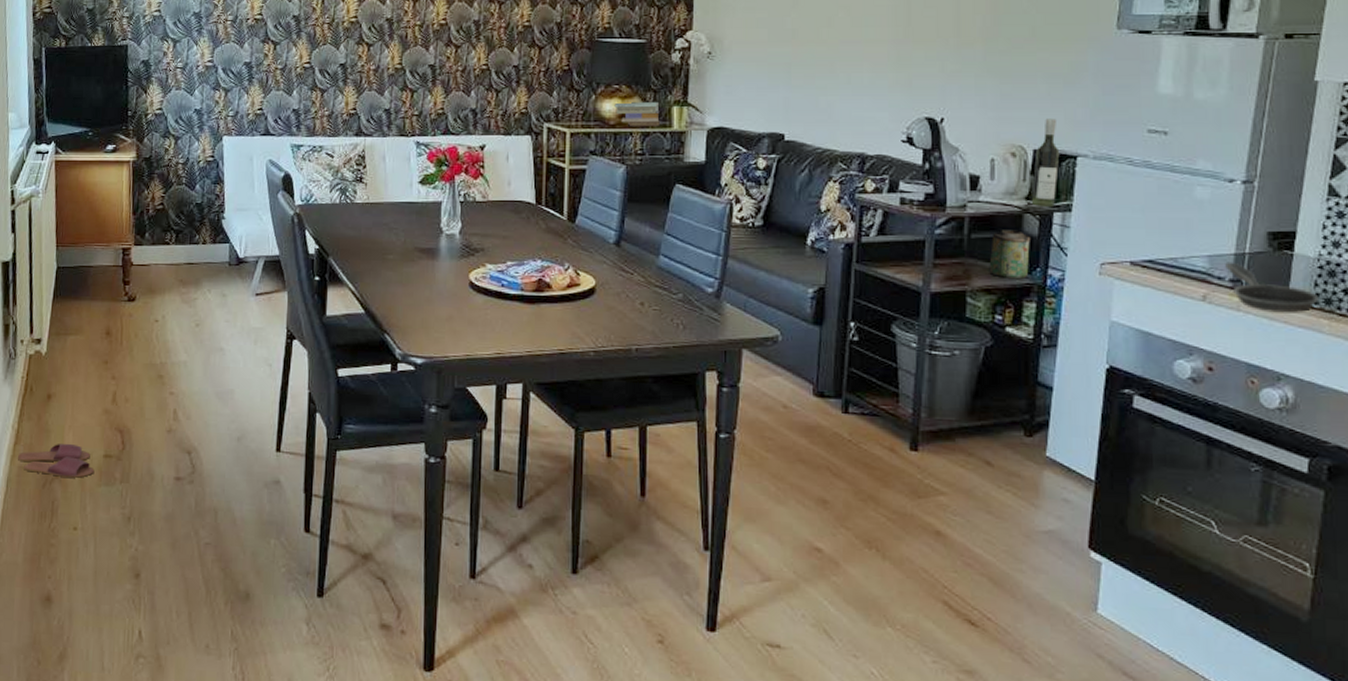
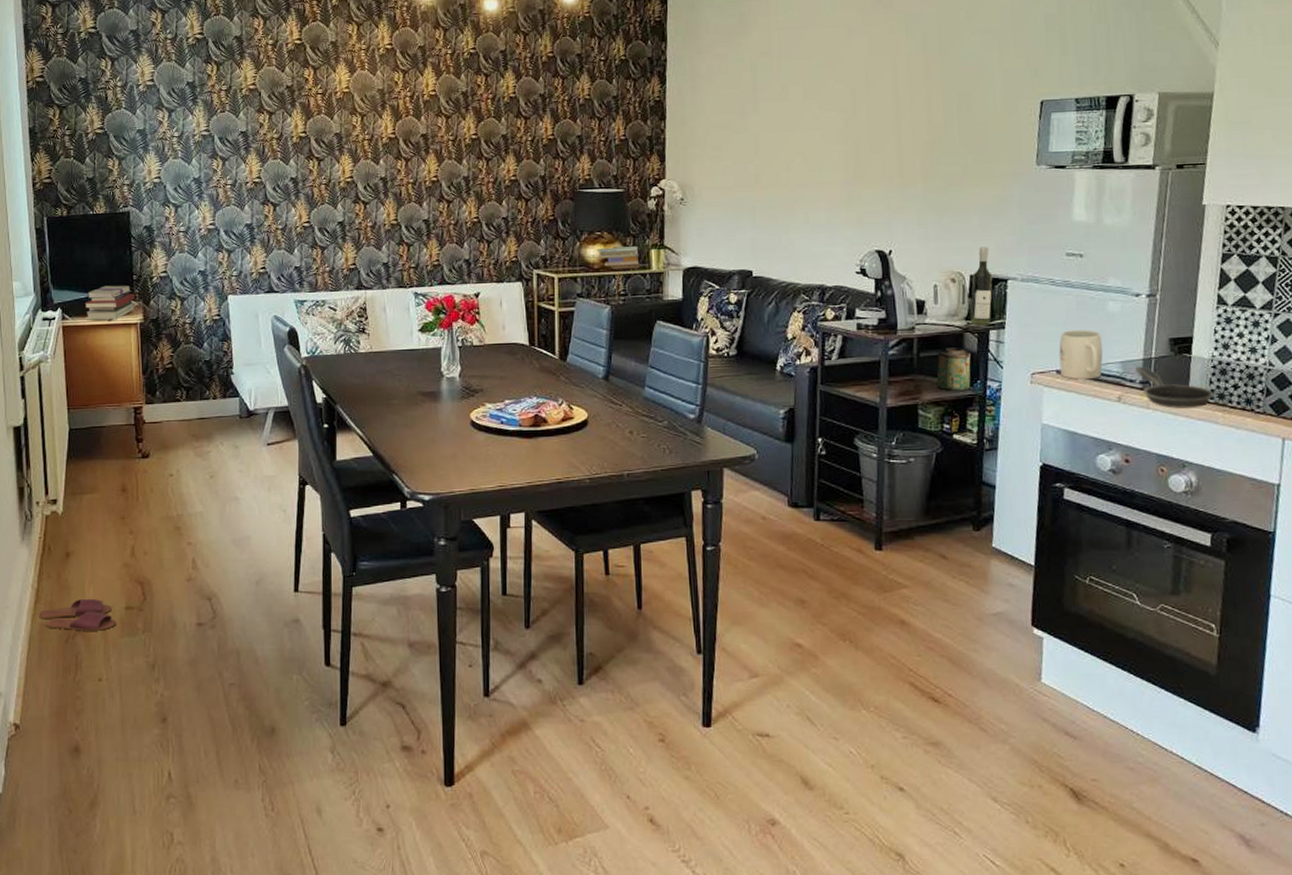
books: none [78,120,129,157] -> present [84,285,135,321]
mug: none [1134,217,1187,274] -> present [1059,330,1103,380]

